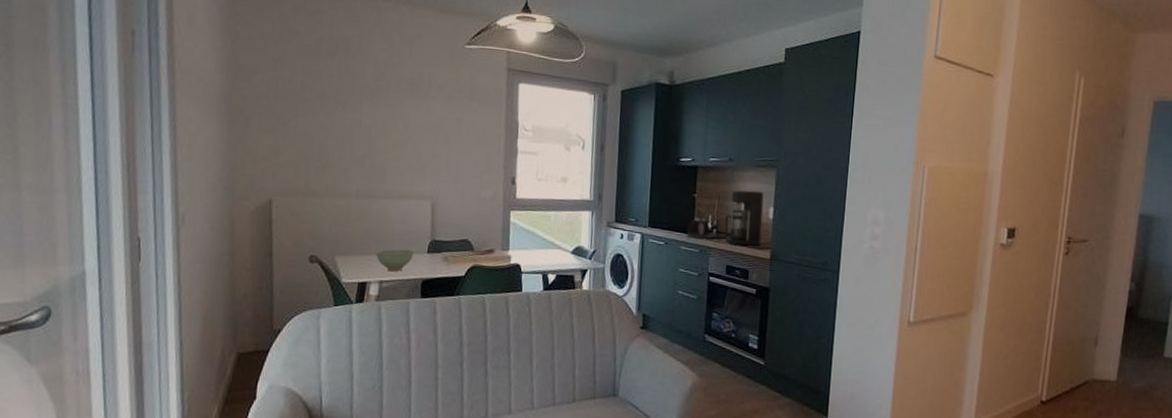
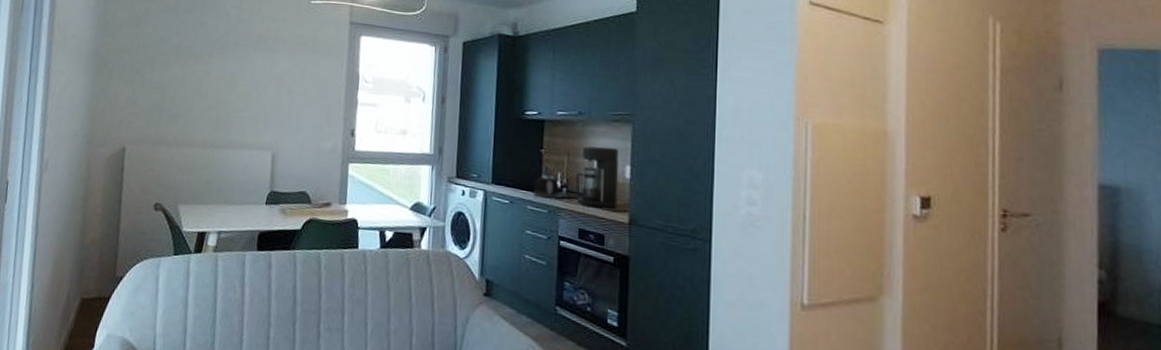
bowl: present [375,249,414,272] -> none [215,199,253,222]

